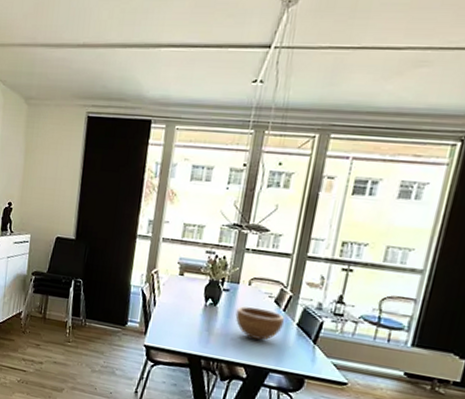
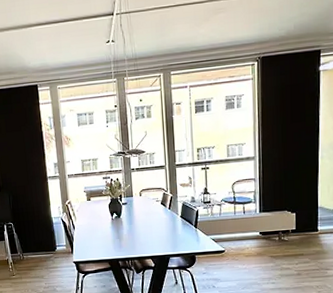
bowl: present [235,306,285,340] -> none [135,211,171,235]

